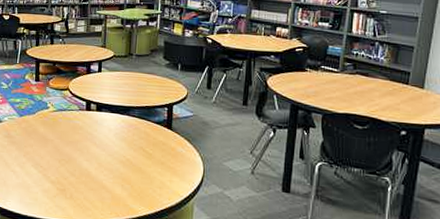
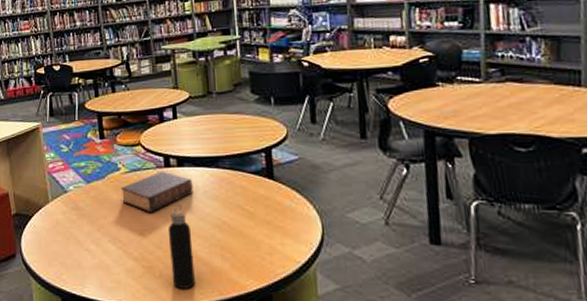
book: none [47,113,107,147] -> present [120,171,193,214]
water bottle: none [80,142,101,210] -> present [167,205,195,289]

